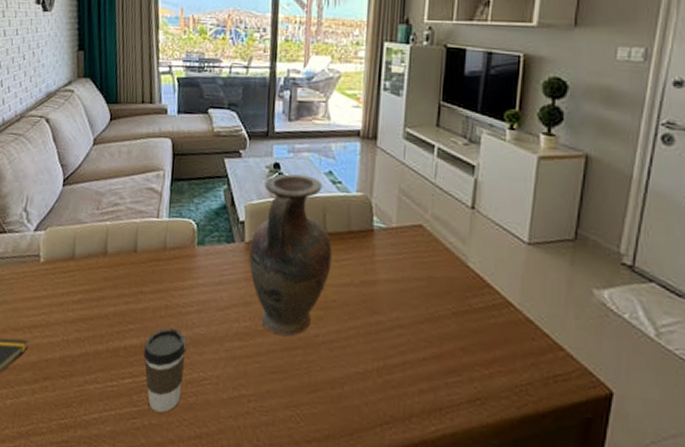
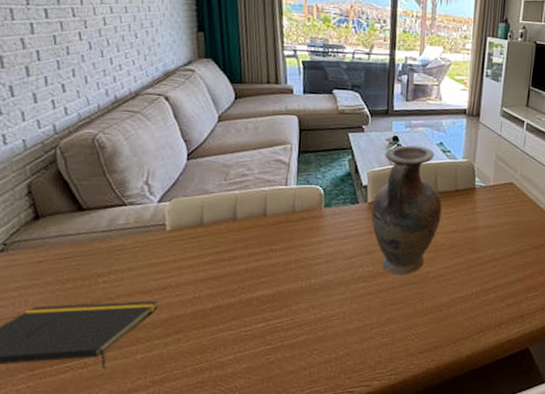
coffee cup: present [144,328,187,413] -> none [276,278,316,347]

